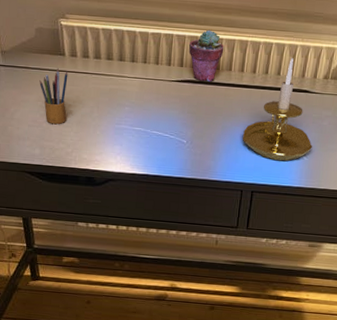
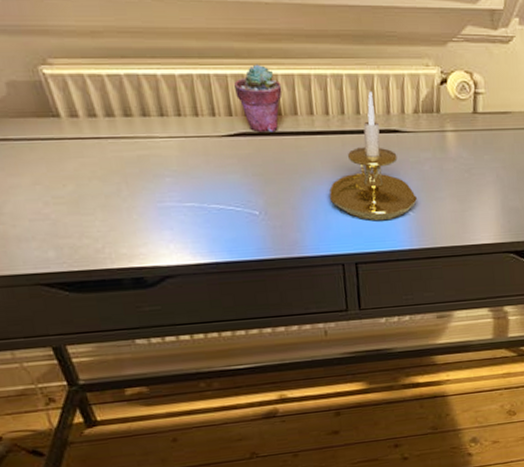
pencil box: present [39,68,68,125] -> none [30,135,85,214]

